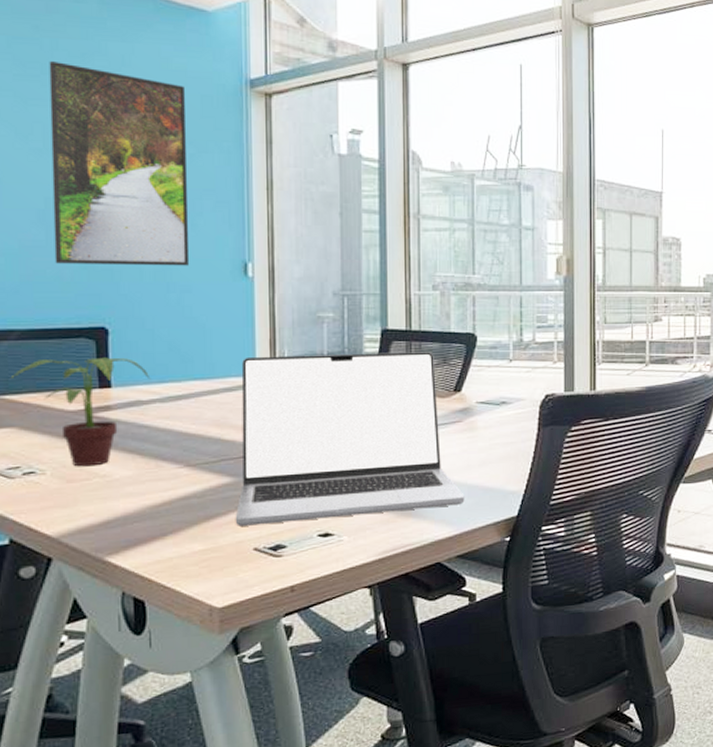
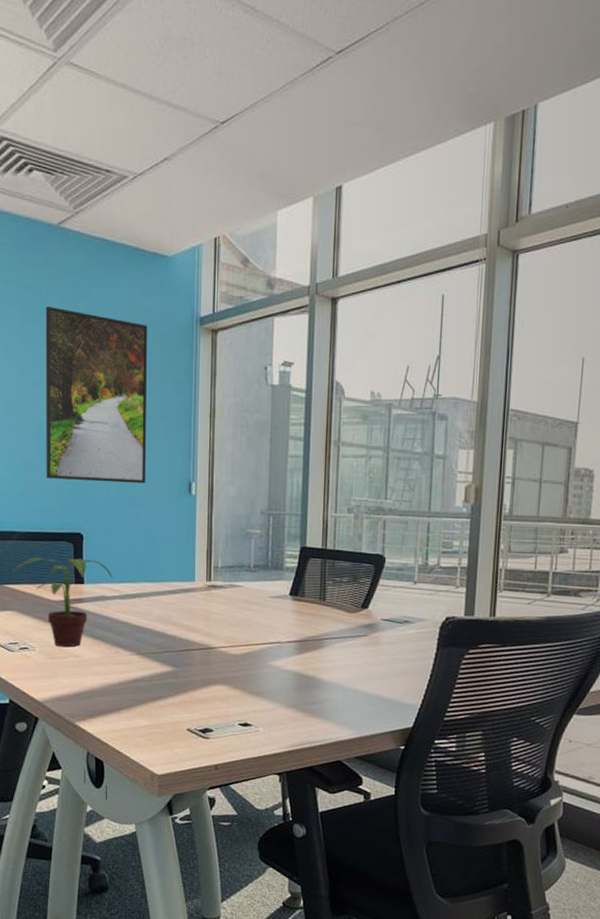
laptop: present [235,352,465,526] -> none [173,565,366,712]

